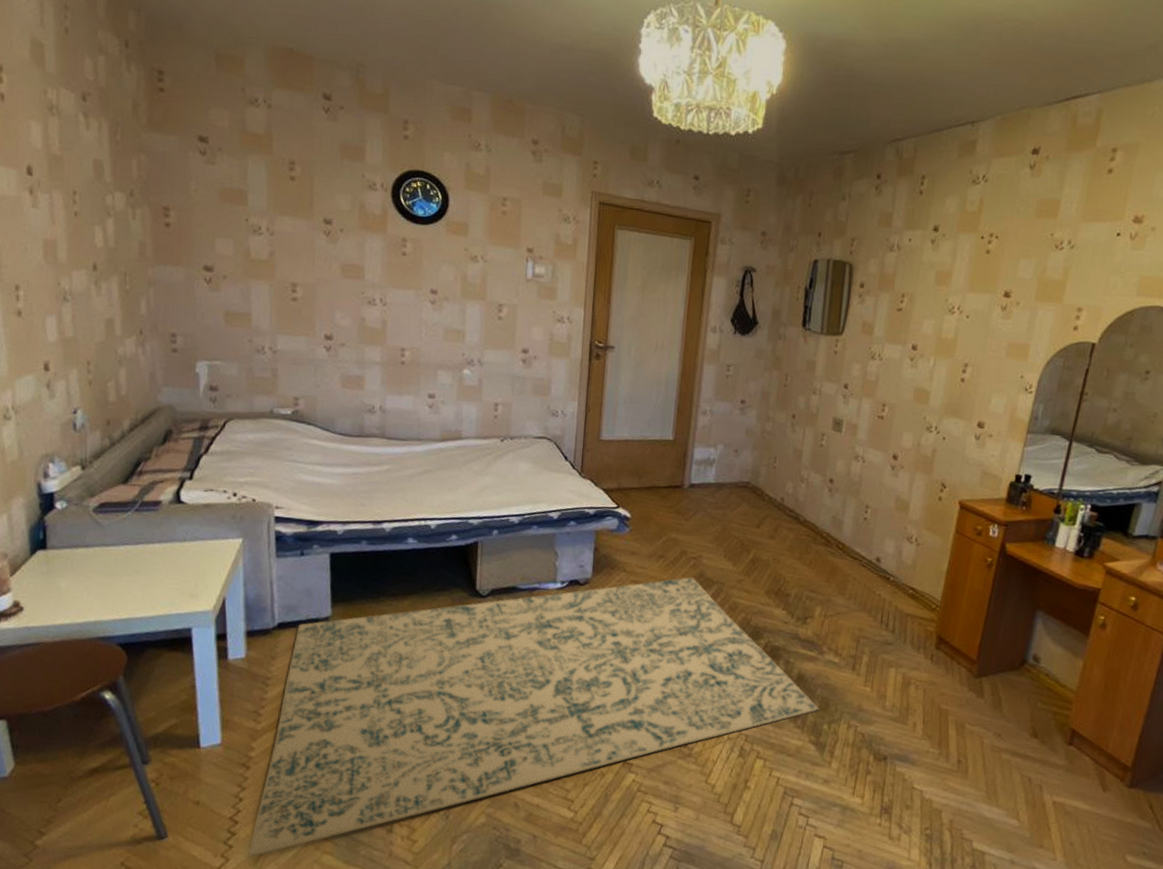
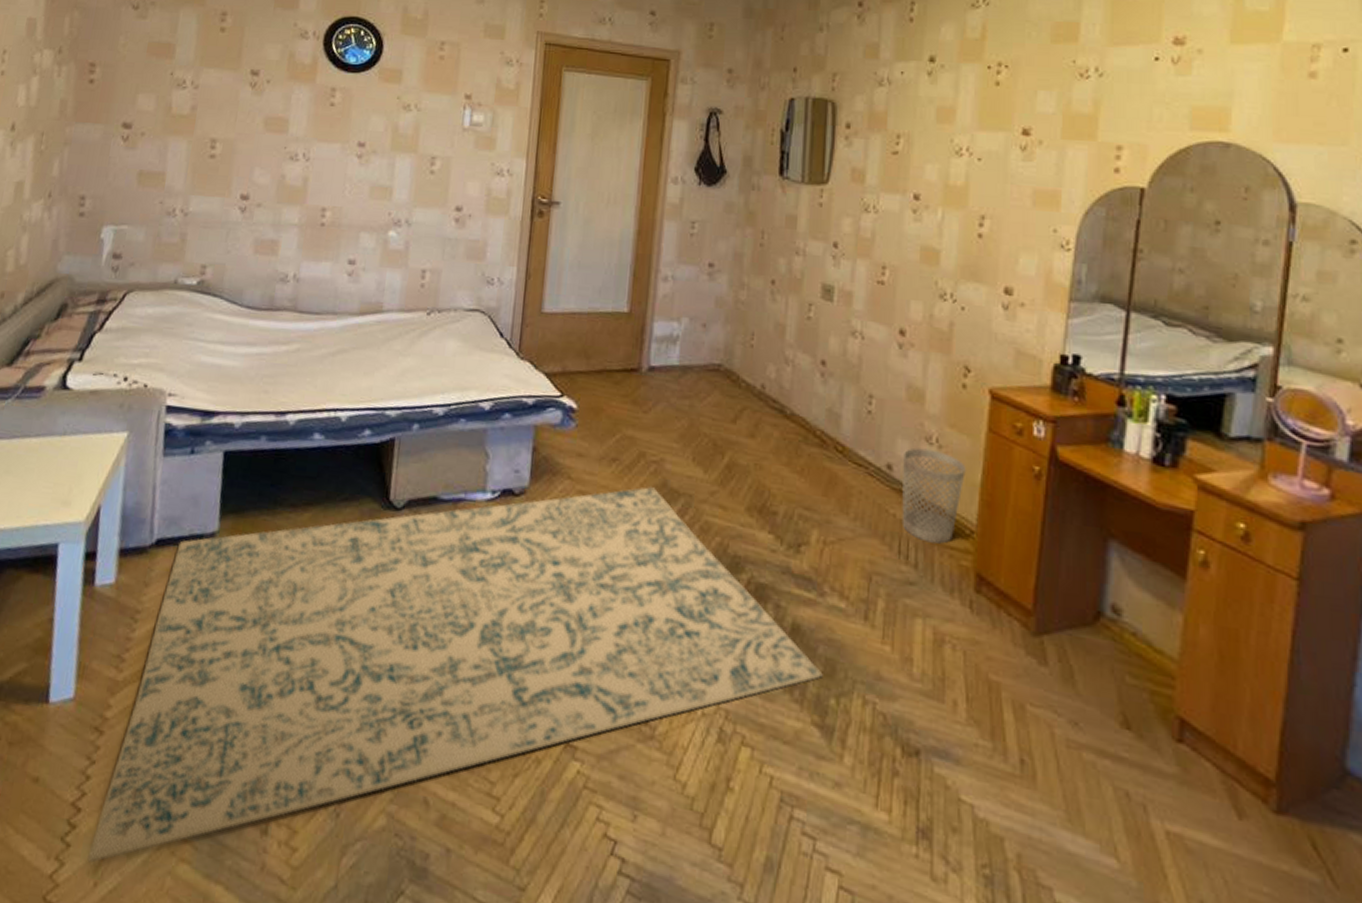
wastebasket: none [884,545,936,615] -> present [901,448,966,544]

